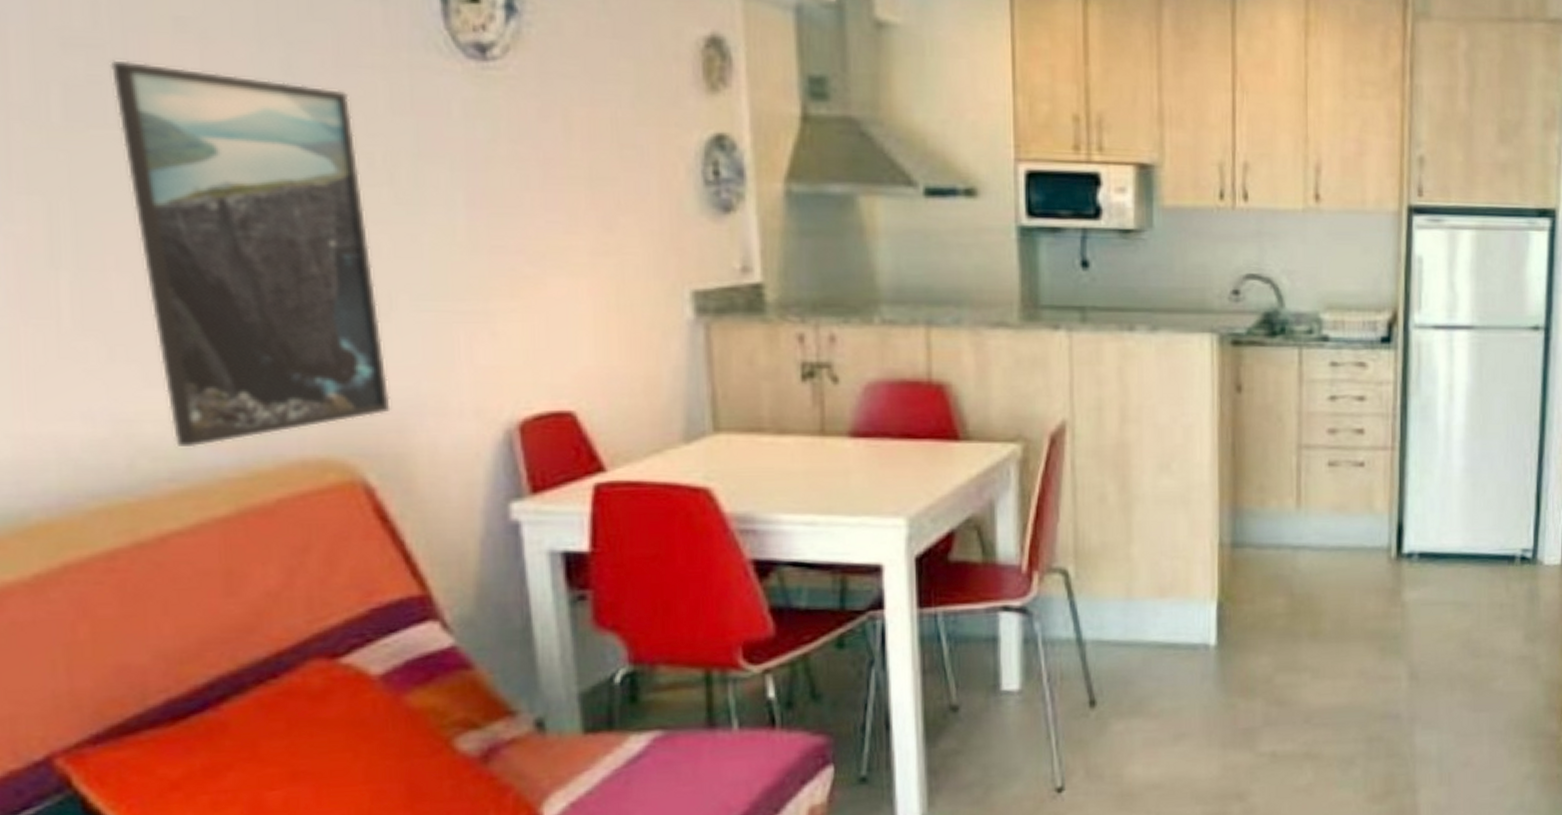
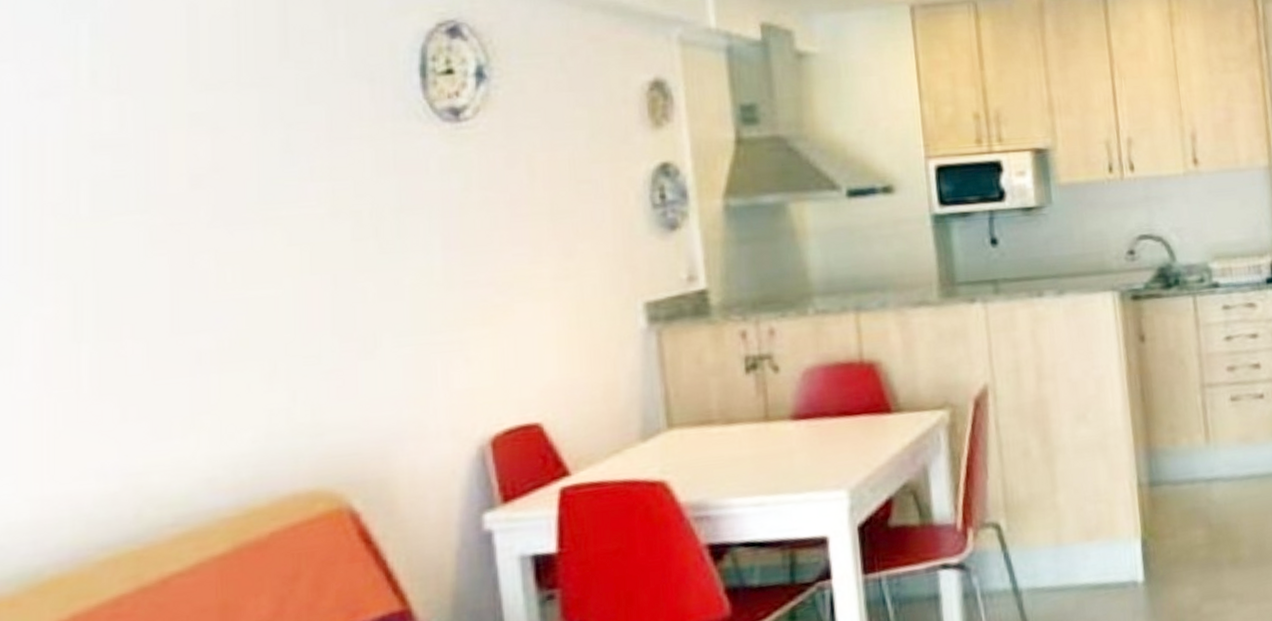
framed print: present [109,60,391,448] -> none [133,154,375,493]

